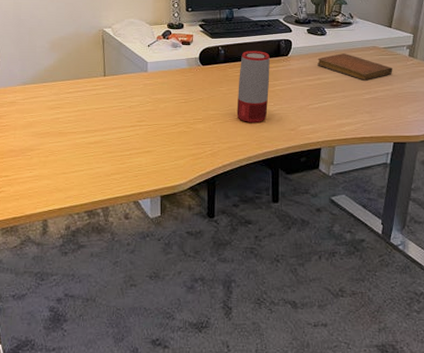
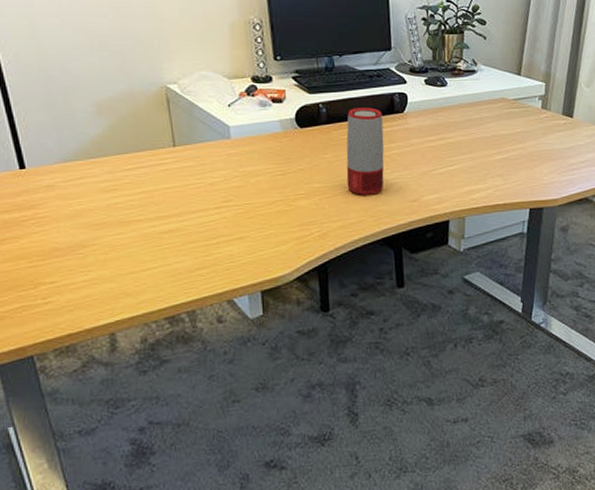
notebook: present [317,53,393,82] -> none [438,107,525,140]

